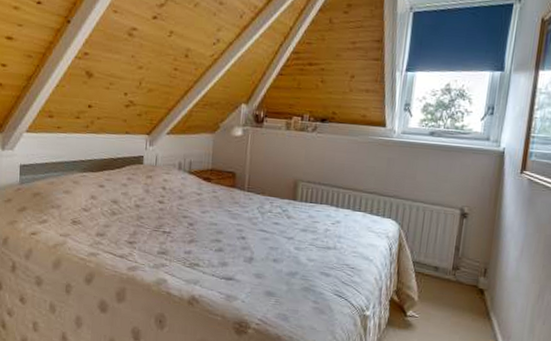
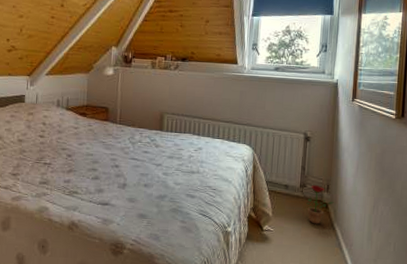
decorative plant: none [459,268,492,313] -> present [306,185,334,224]

